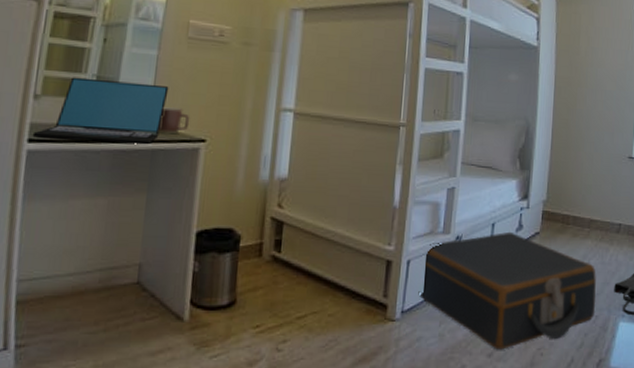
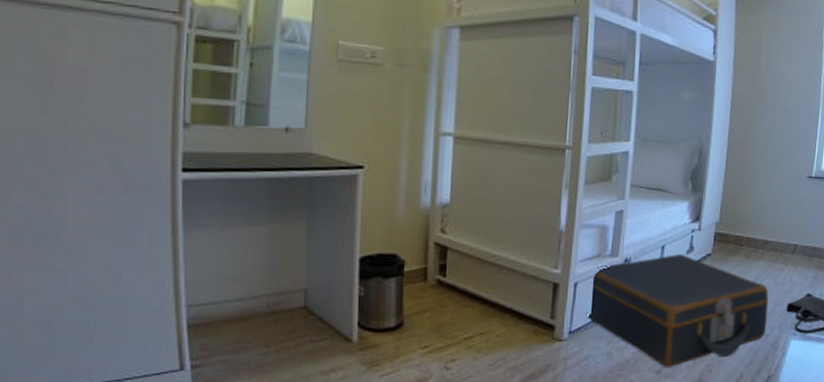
laptop: present [32,77,169,145] -> none [186,104,322,173]
mug: present [158,107,190,135] -> none [314,133,346,161]

